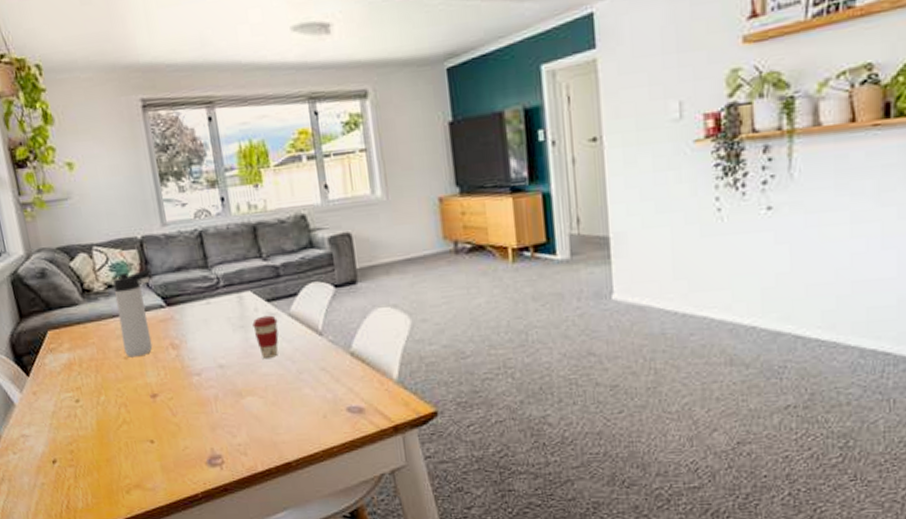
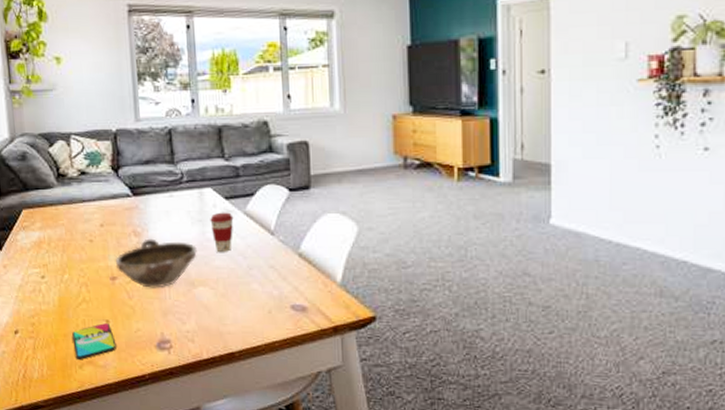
thermos bottle: present [113,268,153,358] -> none [86,159,122,241]
smartphone: none [115,444,165,485] -> present [72,323,117,361]
bowl: none [154,350,242,403] -> present [116,238,197,288]

